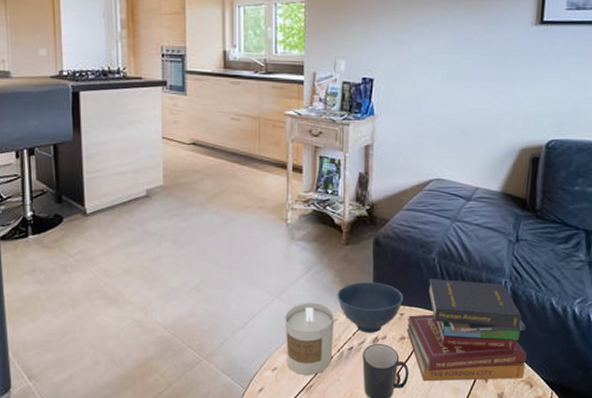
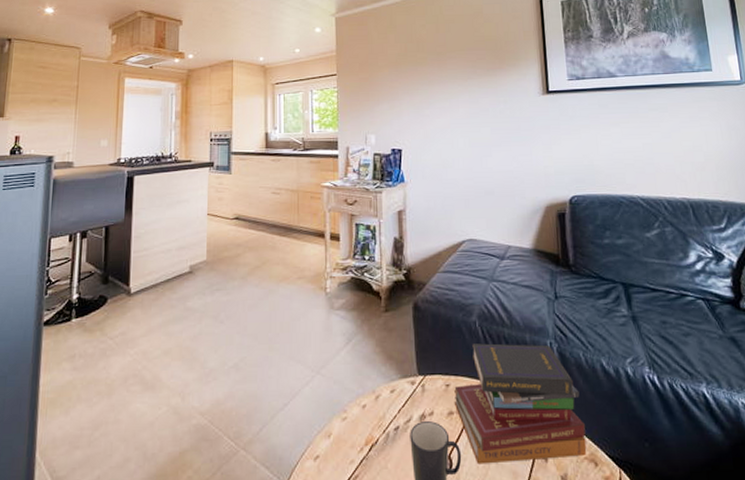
candle: present [284,303,334,375] -> none [325,377,378,463]
bowl: present [337,282,404,333] -> none [379,351,448,409]

